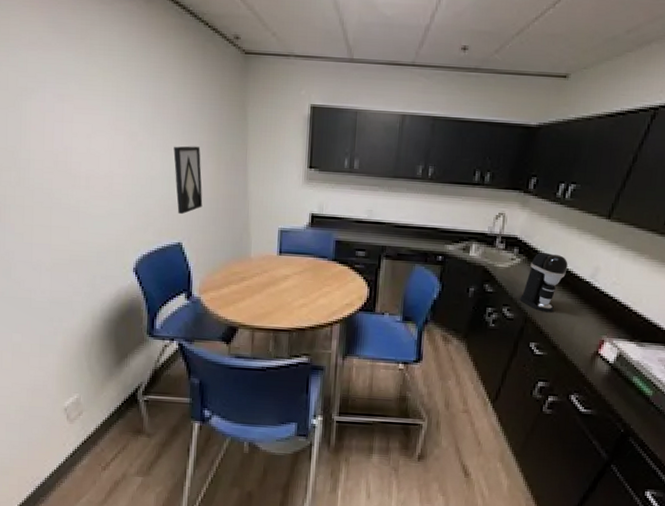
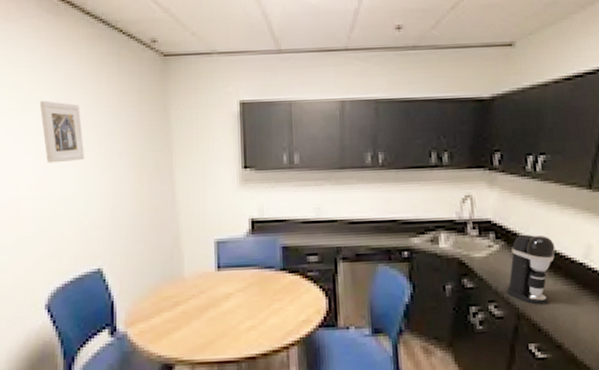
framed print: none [130,85,170,146] -> present [39,100,85,163]
wall art: present [173,146,203,215] -> none [89,158,125,236]

